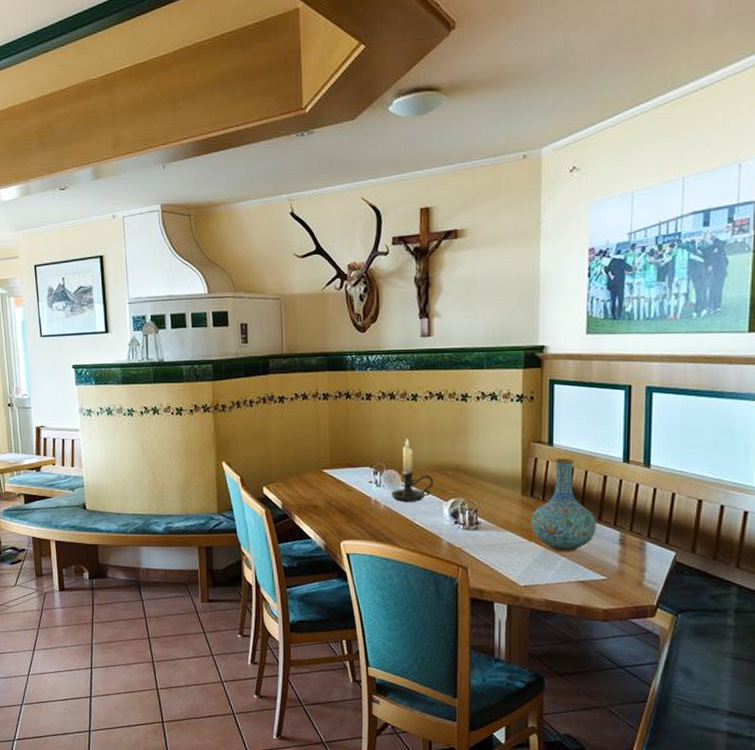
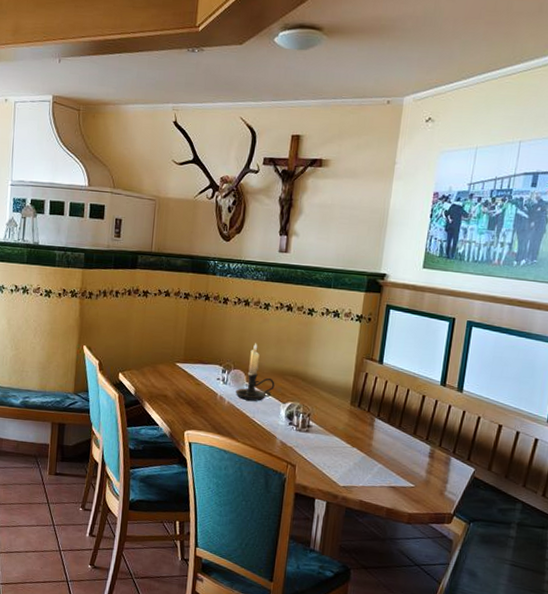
vase: present [531,458,596,552] -> none [355,375,412,460]

